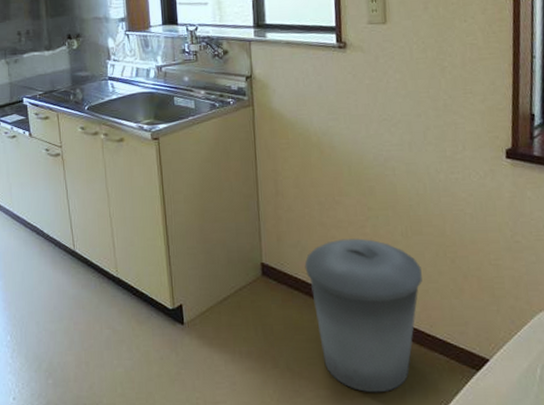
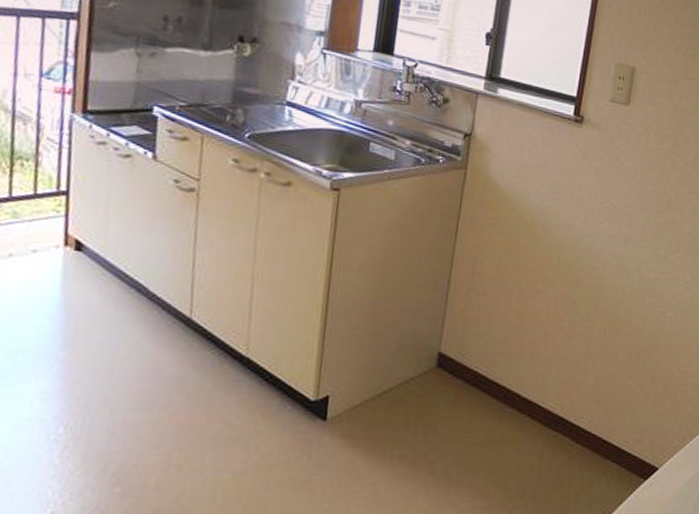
trash can: present [304,238,423,393] -> none [488,332,612,503]

